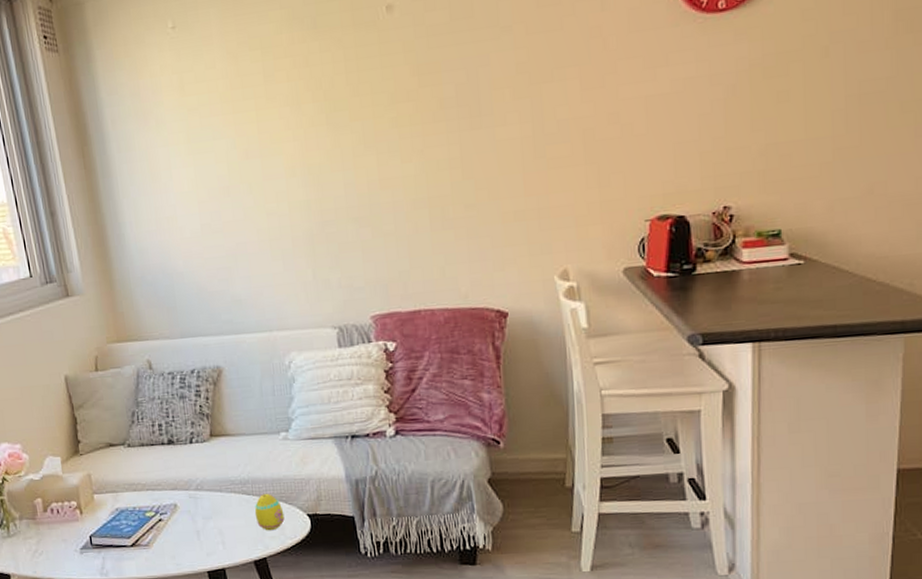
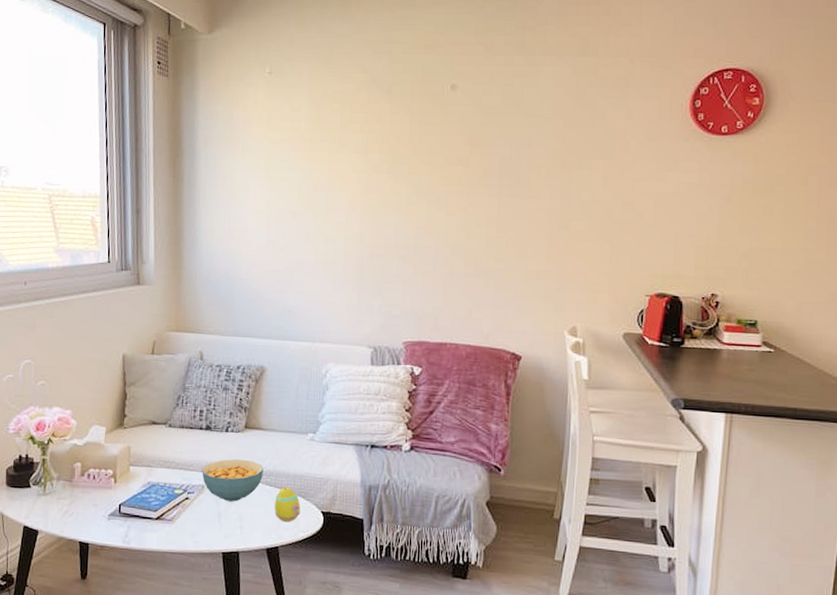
cereal bowl: none [170,470,238,517] -> present [201,459,263,502]

